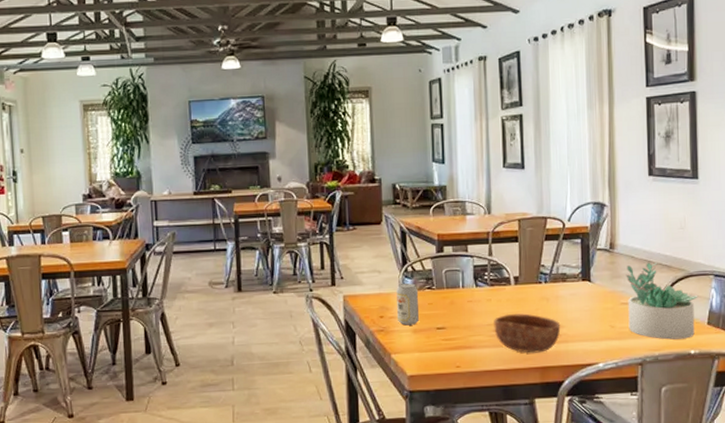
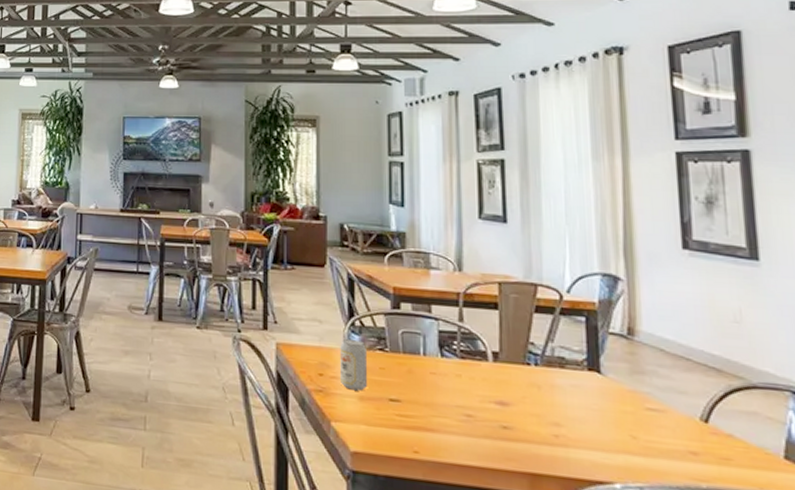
bowl: present [494,313,561,353] -> none [464,397,558,455]
succulent plant: present [626,262,699,340] -> none [652,360,768,473]

